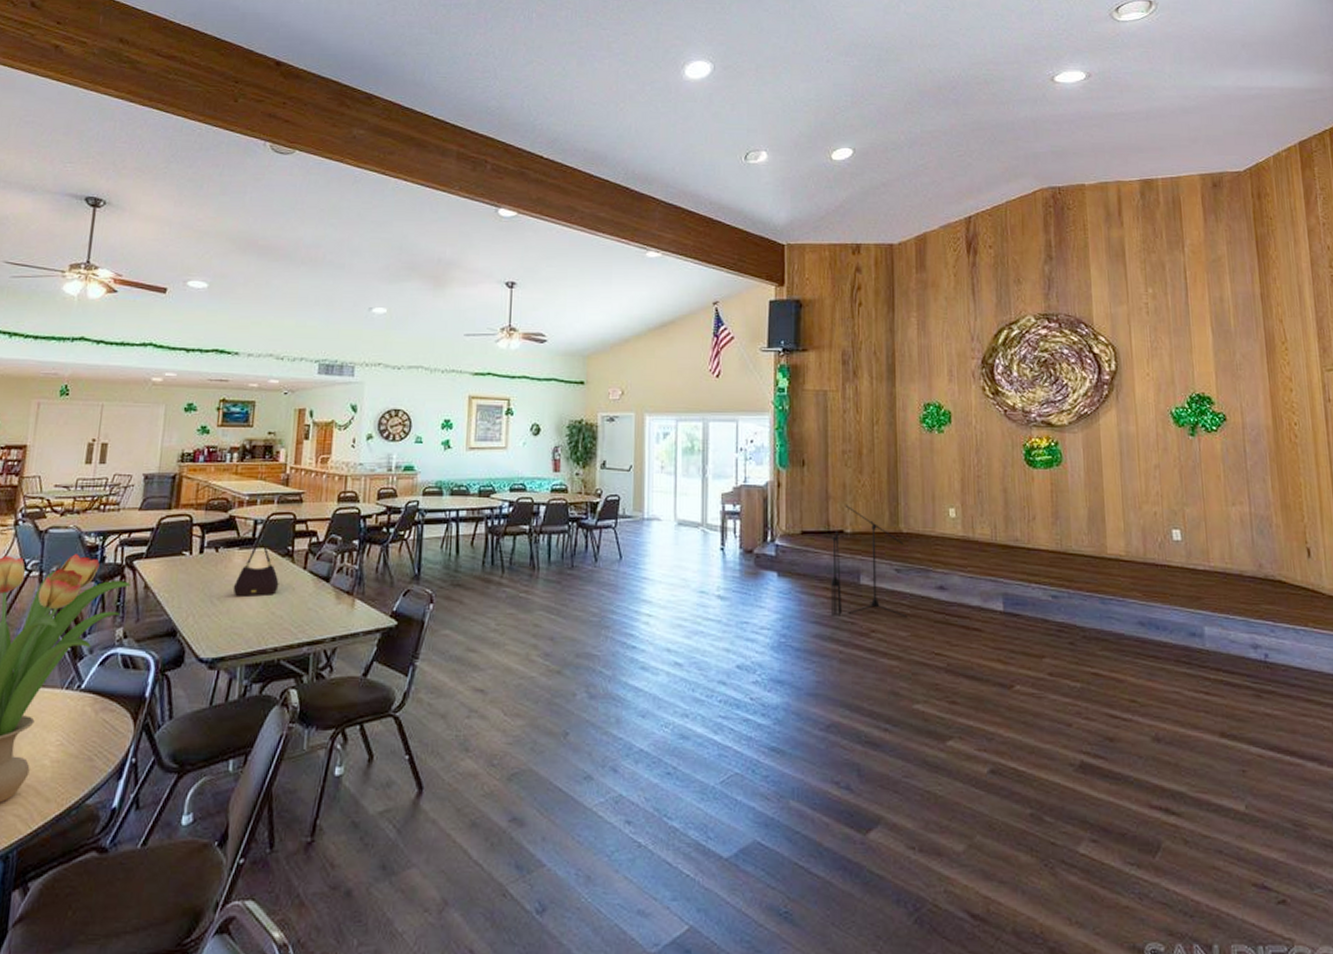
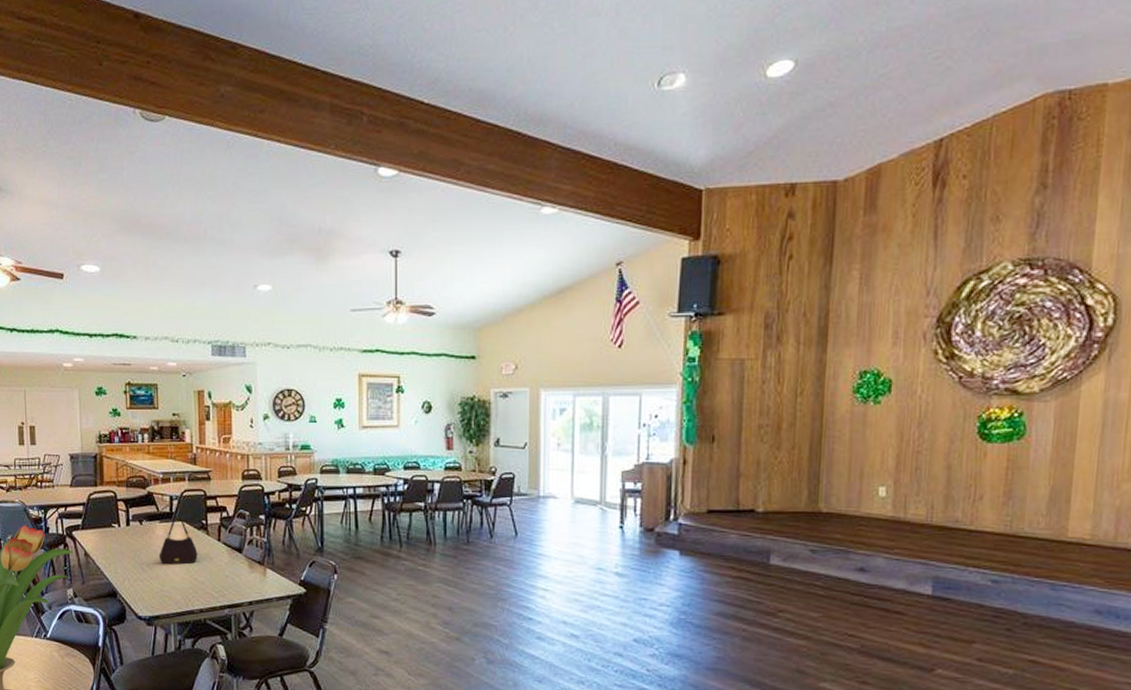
microphone stand: present [831,505,907,618] -> none [736,483,823,599]

